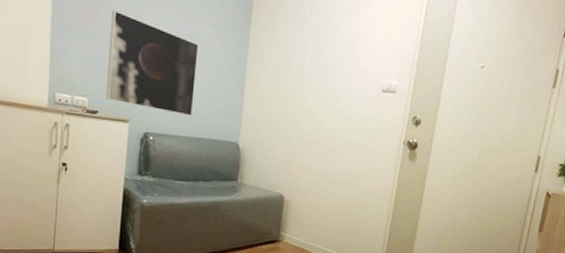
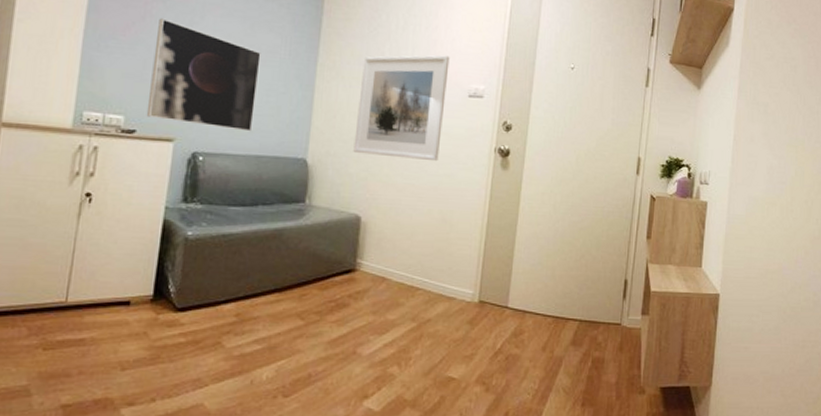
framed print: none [278,50,367,151] -> present [353,55,450,162]

